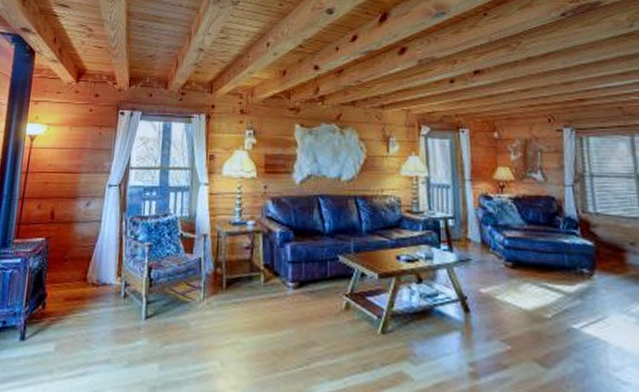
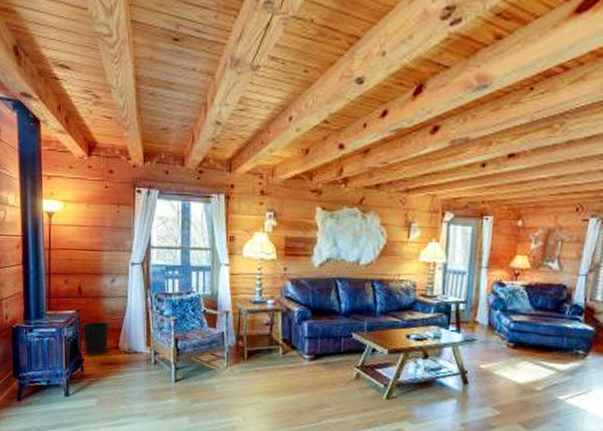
wastebasket: none [49,250,79,289] -> present [82,321,109,355]

